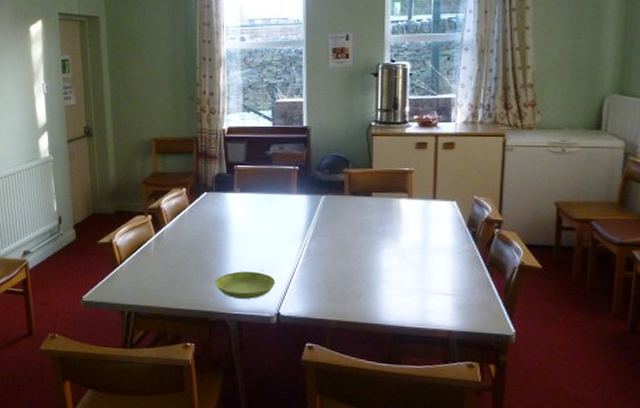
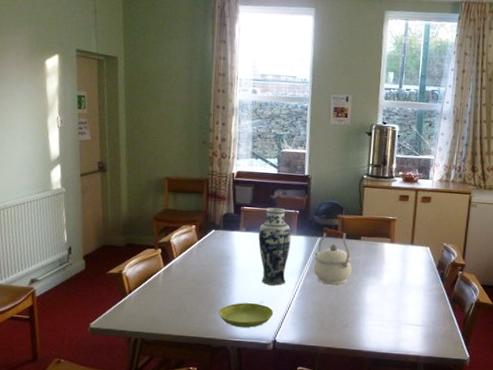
vase: none [255,164,291,252] -> present [258,207,292,286]
kettle: none [318,183,363,249] -> present [313,227,352,285]

